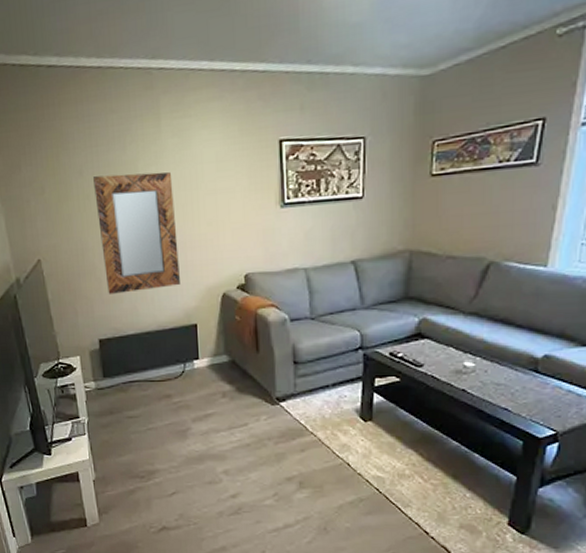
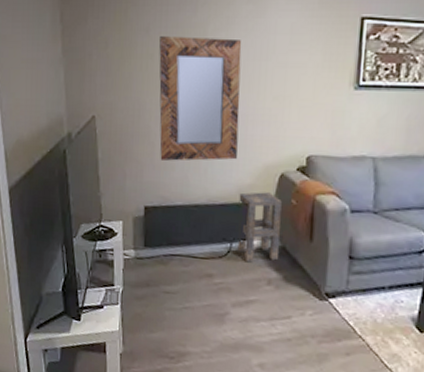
side table: none [186,312,230,379] -> present [237,192,282,263]

